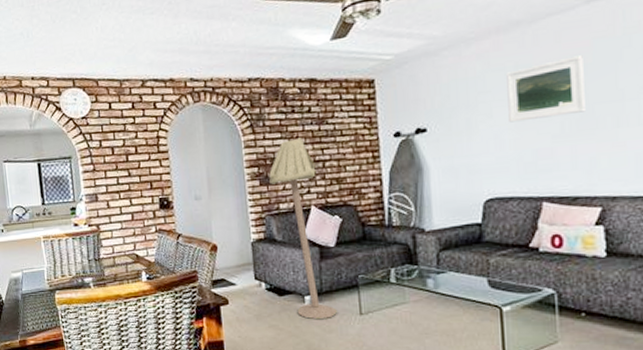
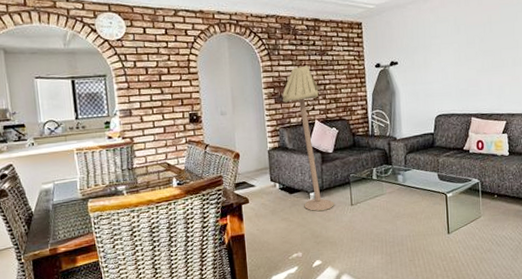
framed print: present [506,55,585,123] -> none [449,15,496,60]

